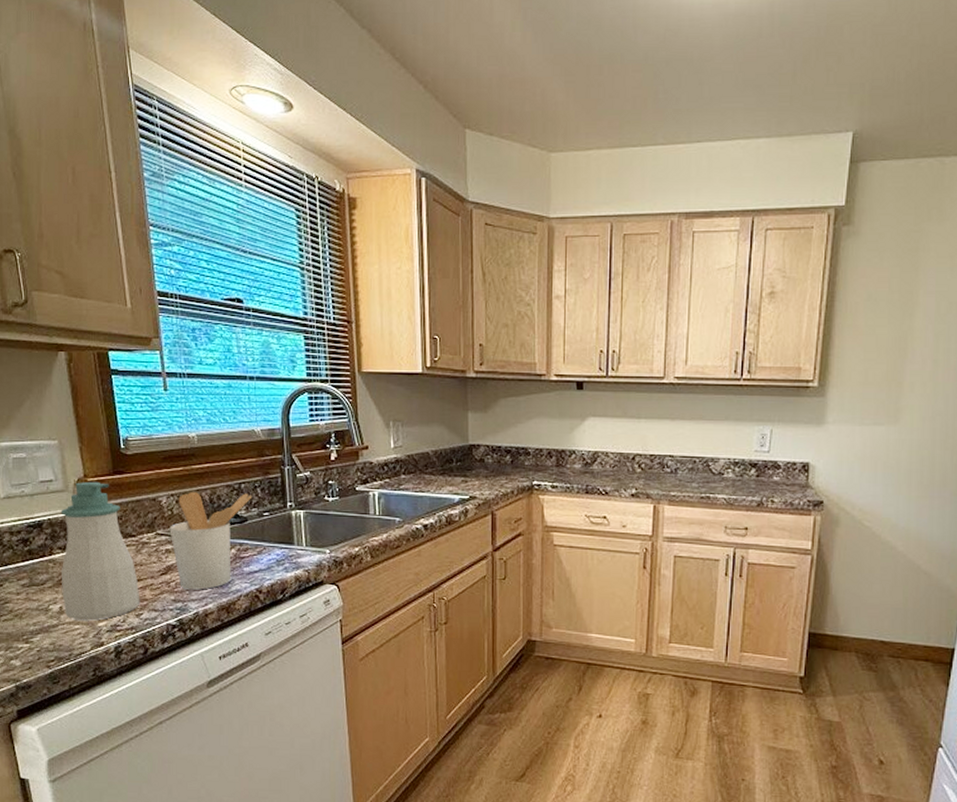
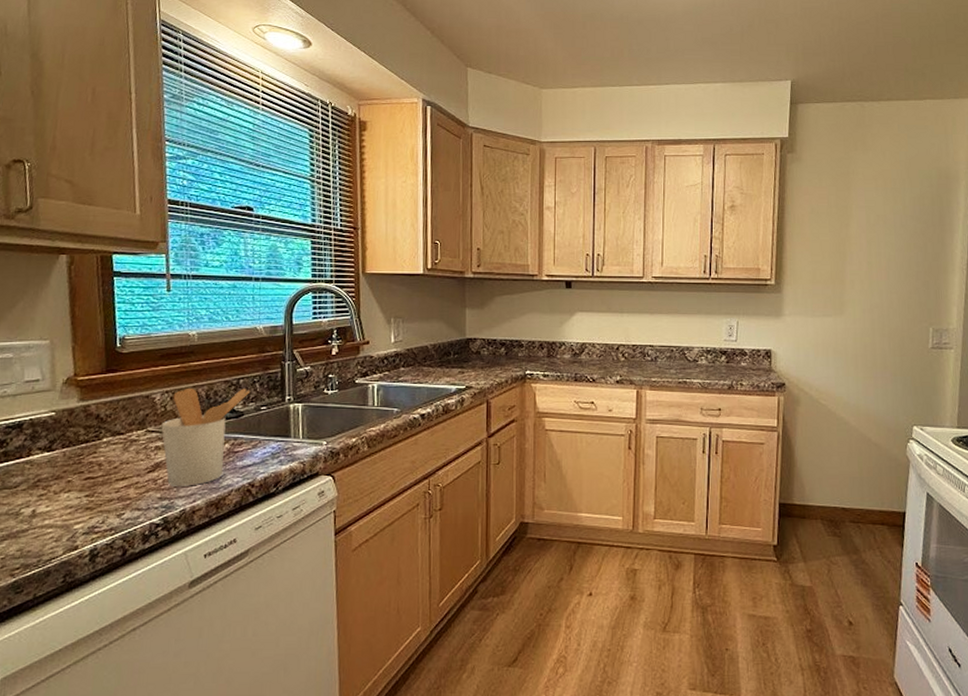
soap bottle: present [60,481,140,621] -> none [36,380,123,524]

